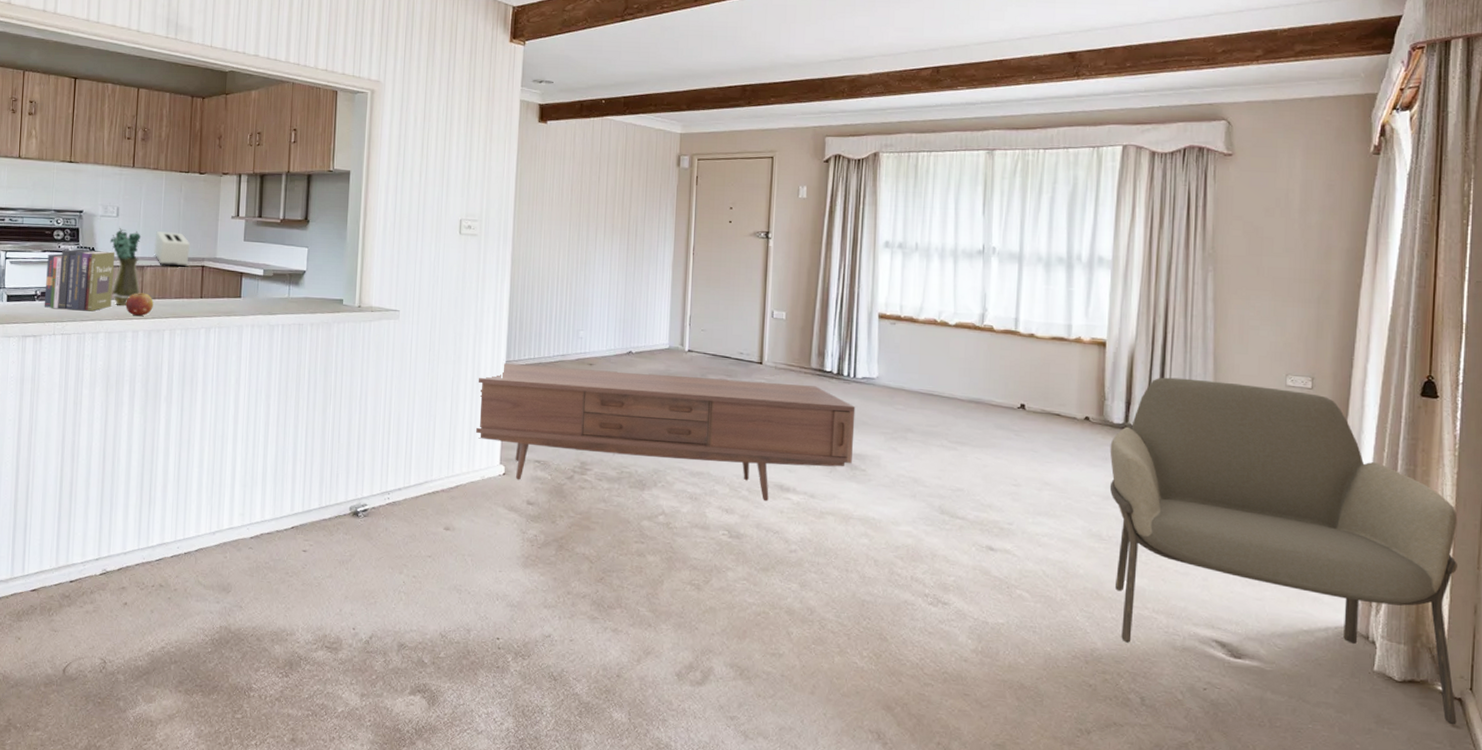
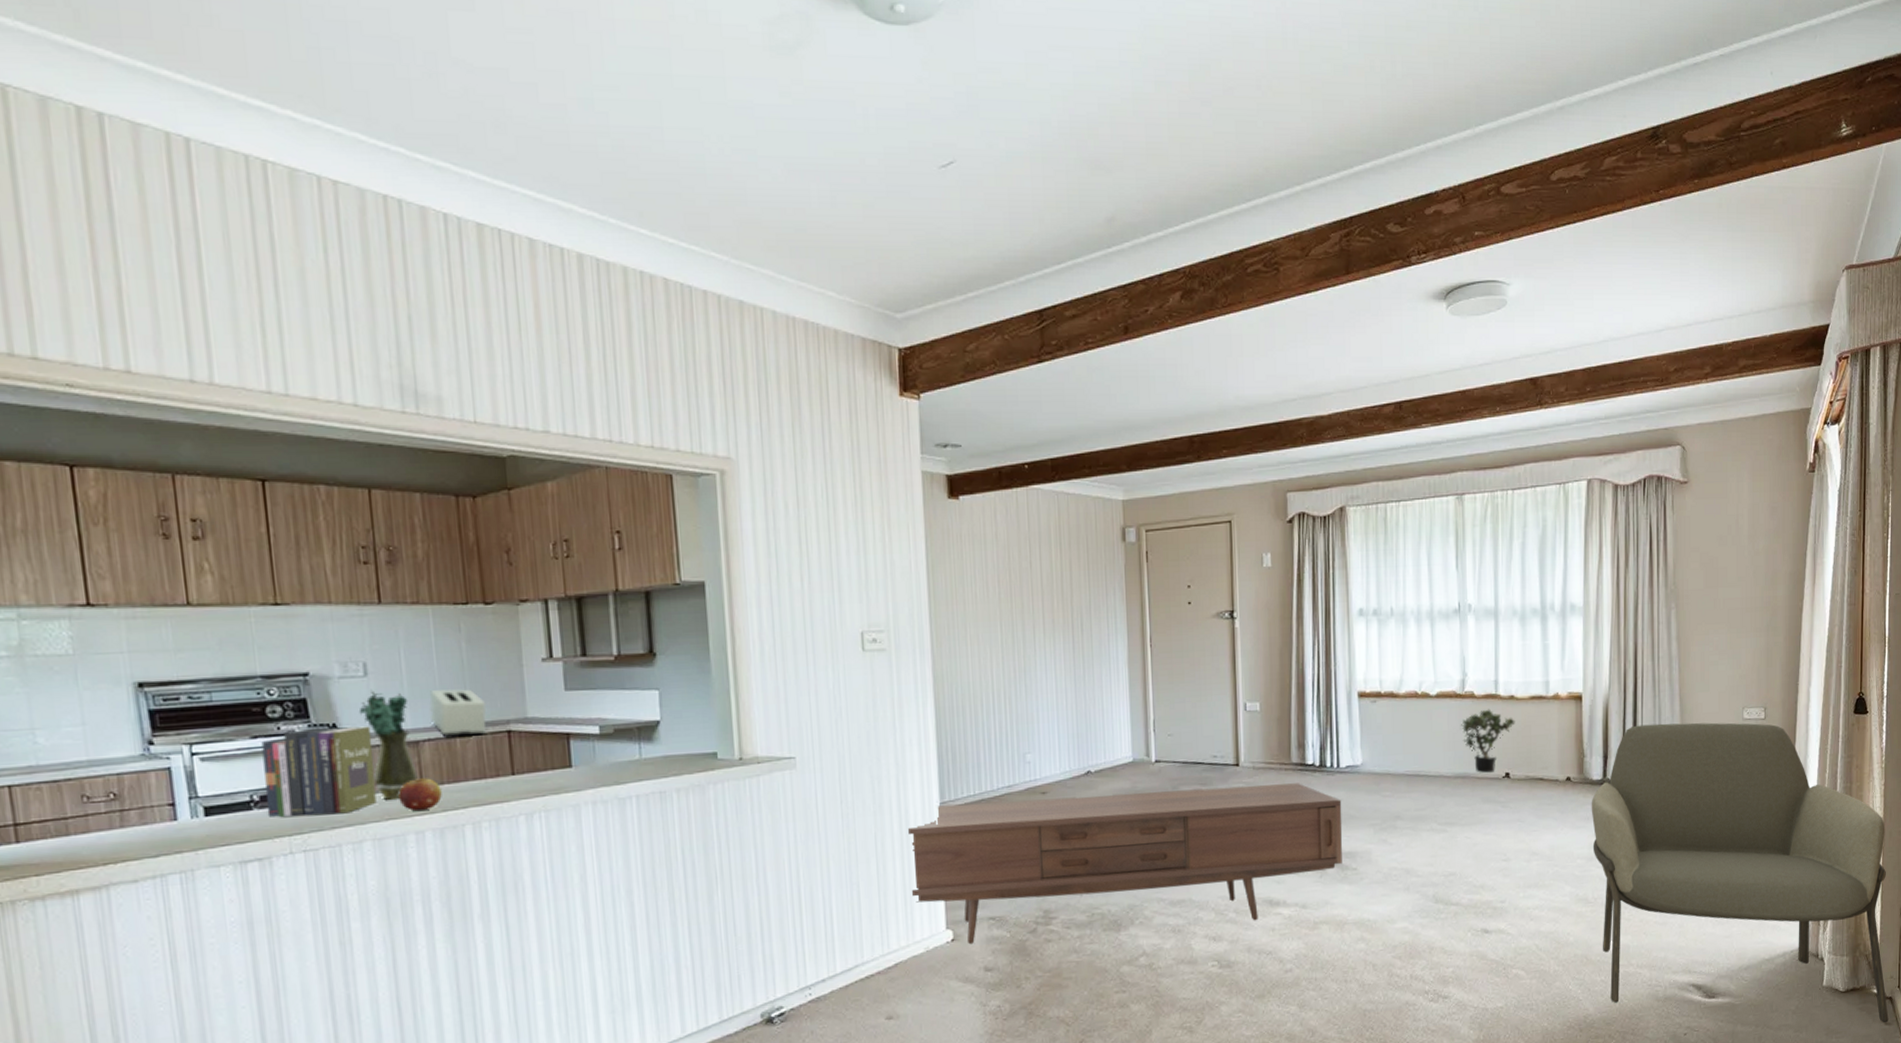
potted plant: none [978,343,1034,403] -> present [1461,709,1515,774]

